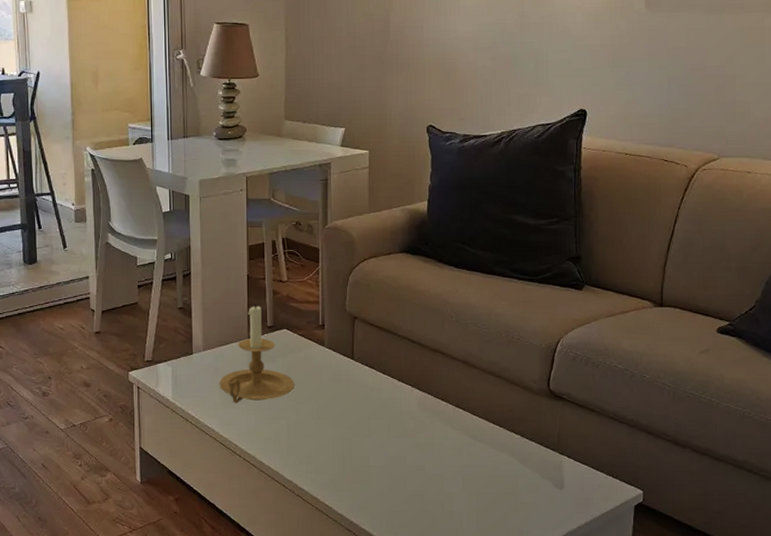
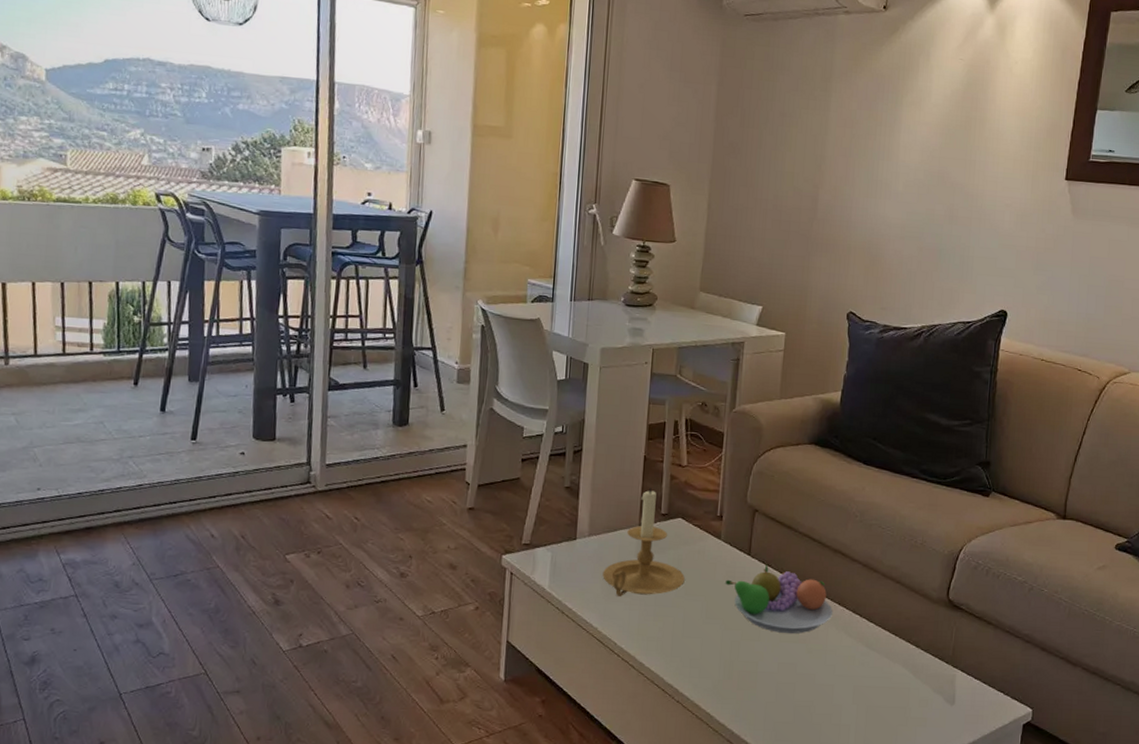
fruit bowl: none [332,366,436,429] -> present [725,564,833,634]

